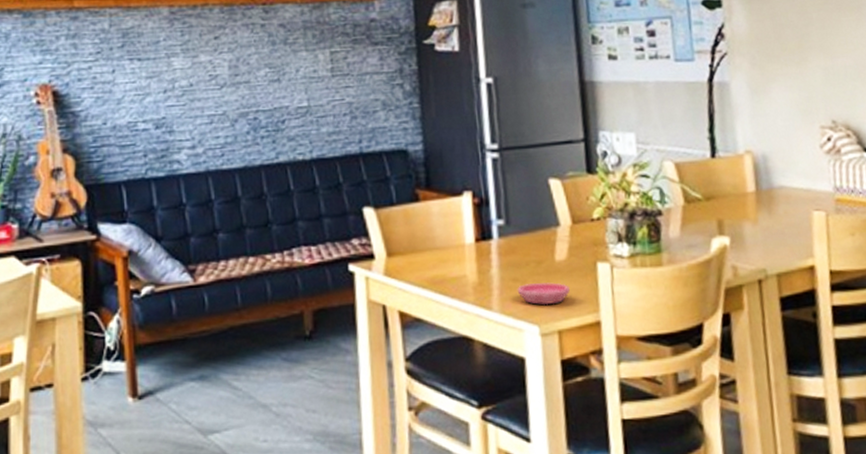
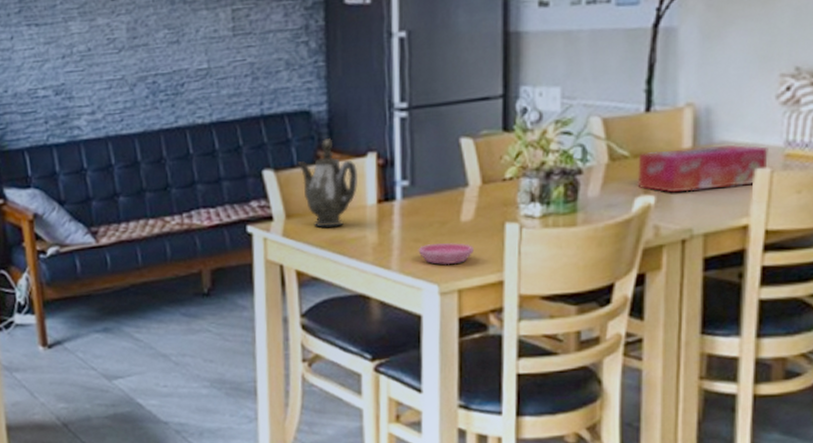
teapot: none [396,177,455,267] -> present [297,138,357,228]
tissue box: none [711,189,822,235] -> present [637,144,768,193]

